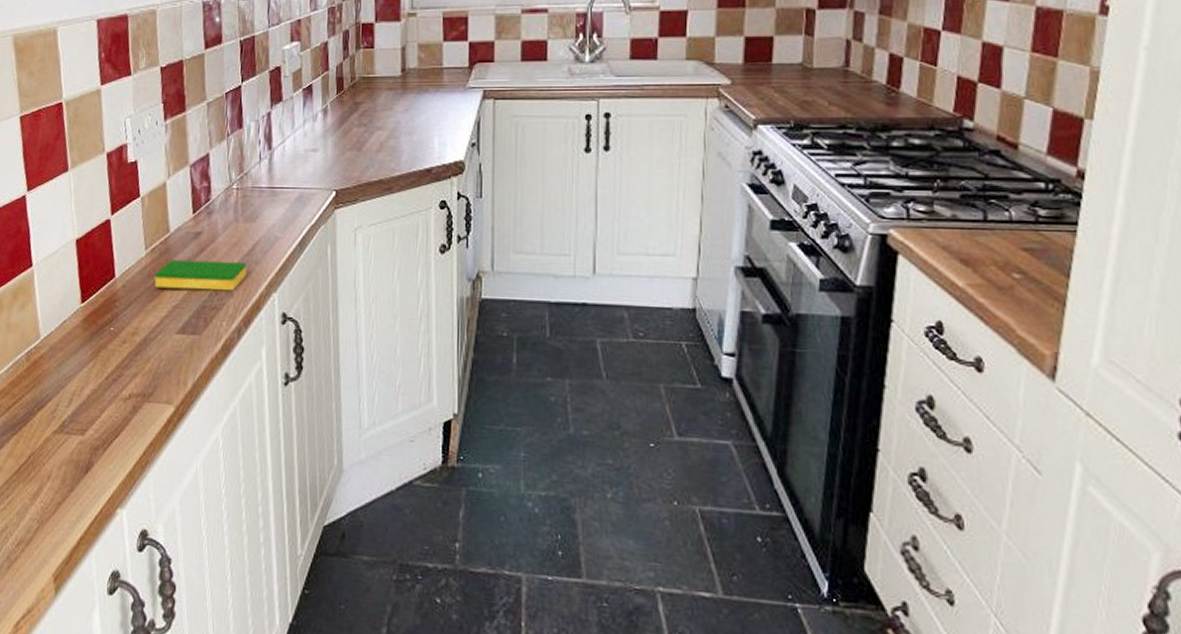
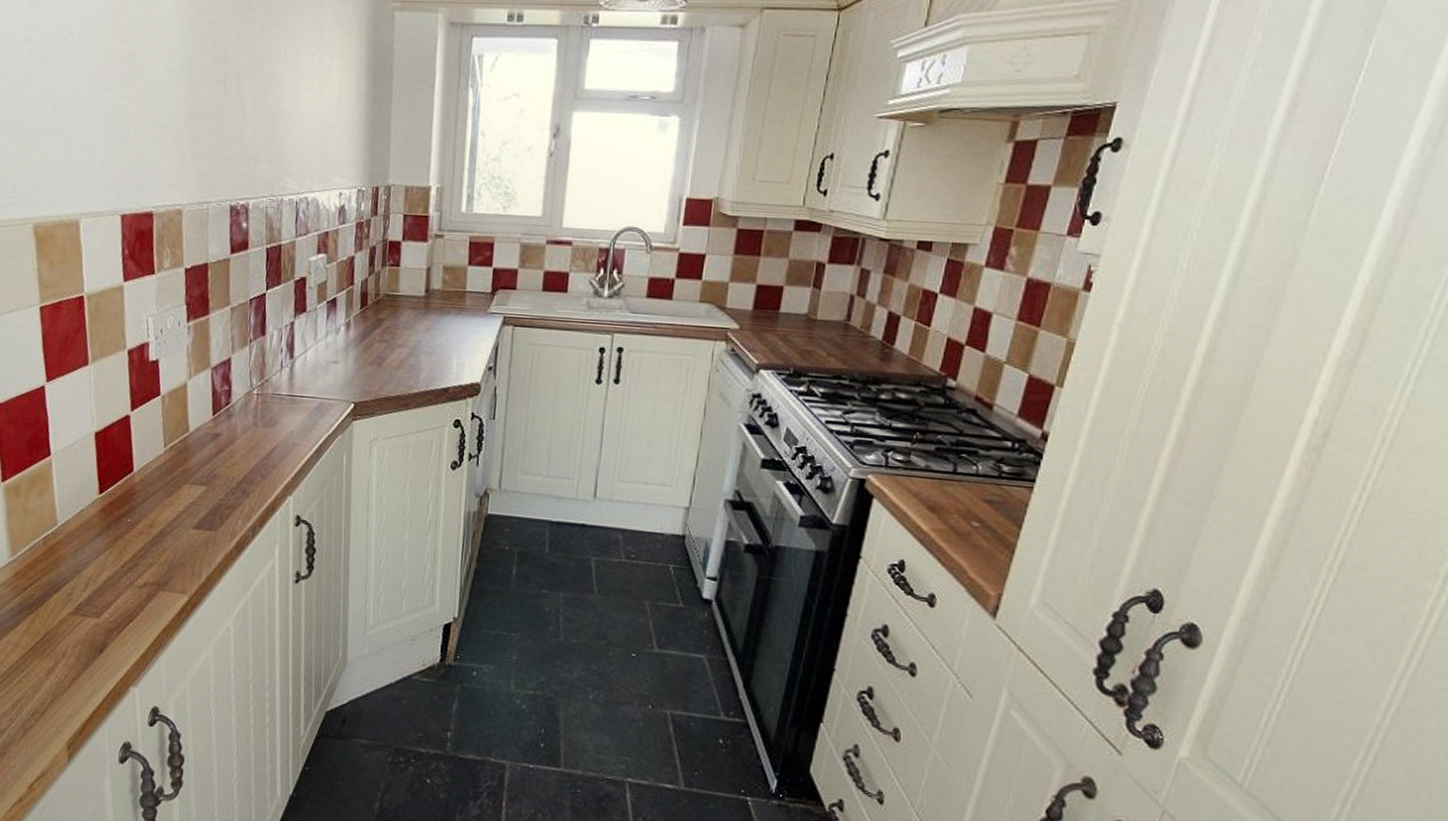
dish sponge: present [154,259,248,291] -> none [172,458,264,492]

